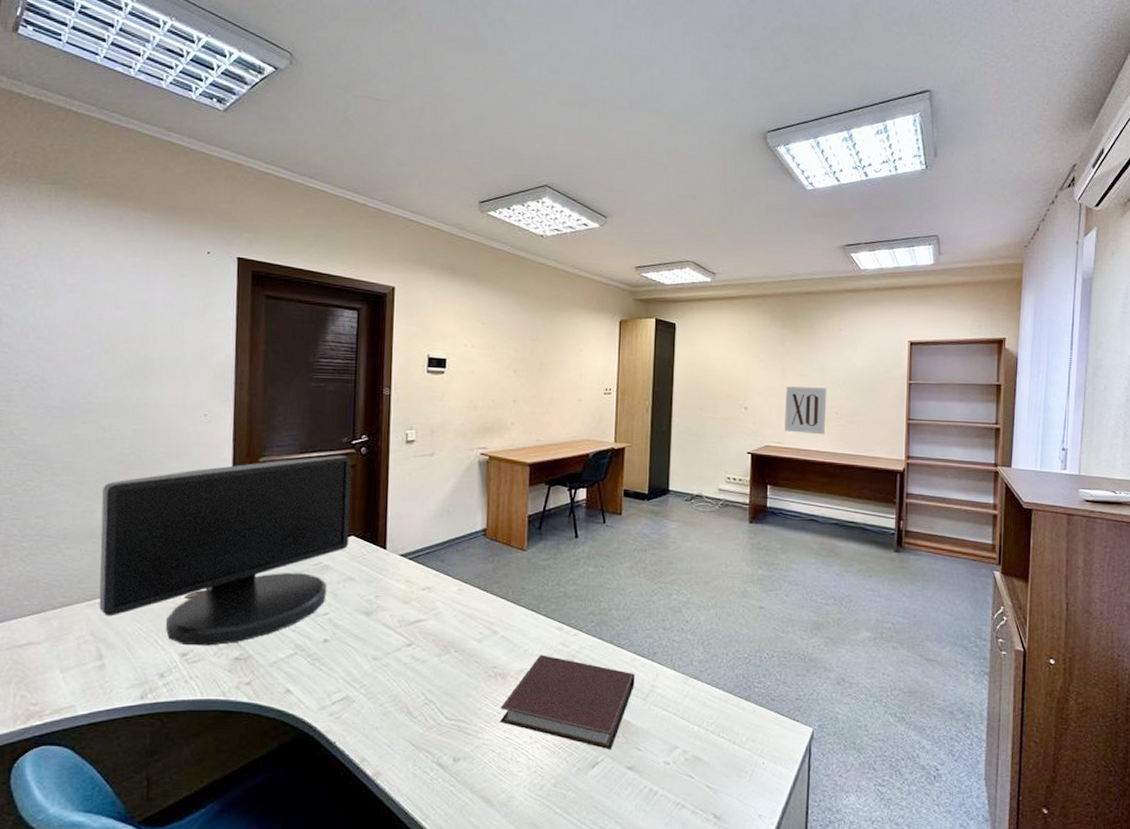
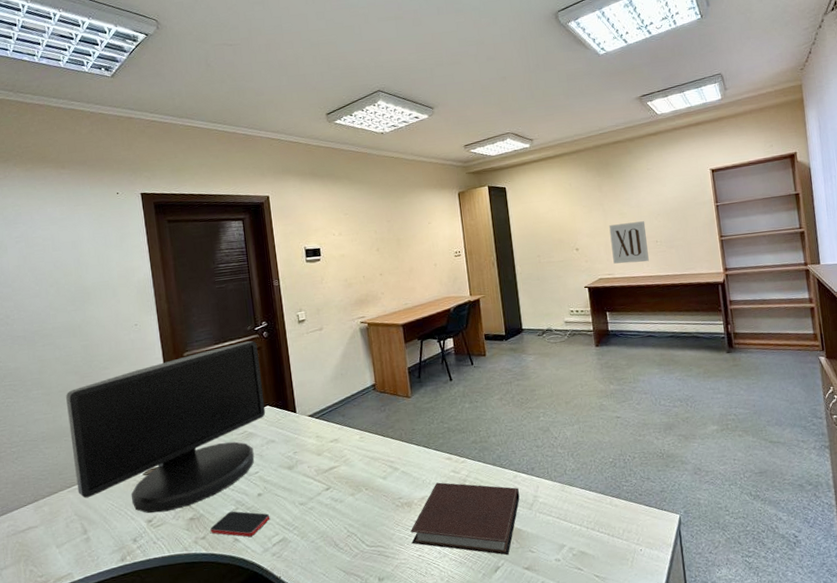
smartphone: none [258,656,334,689] -> present [210,511,270,537]

